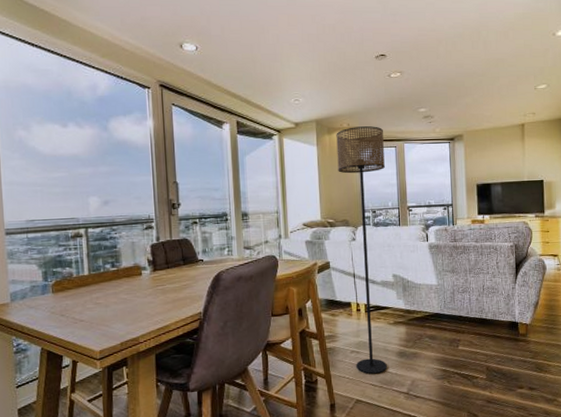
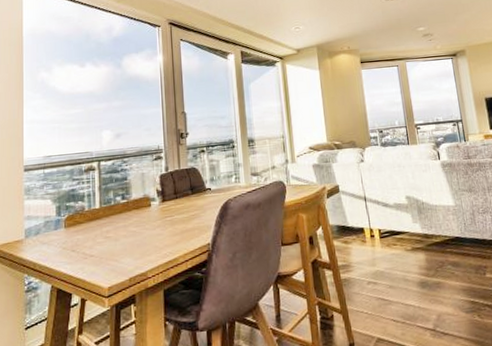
floor lamp: present [336,126,387,374] -> none [337,47,409,308]

